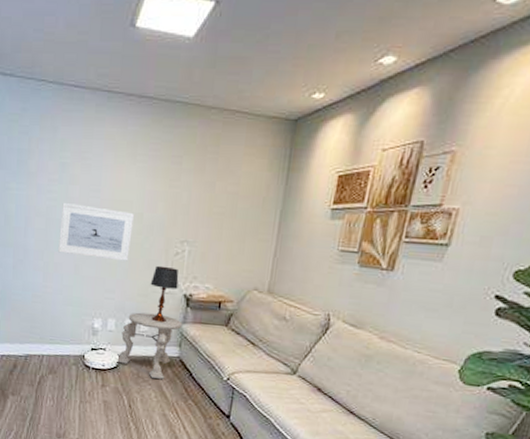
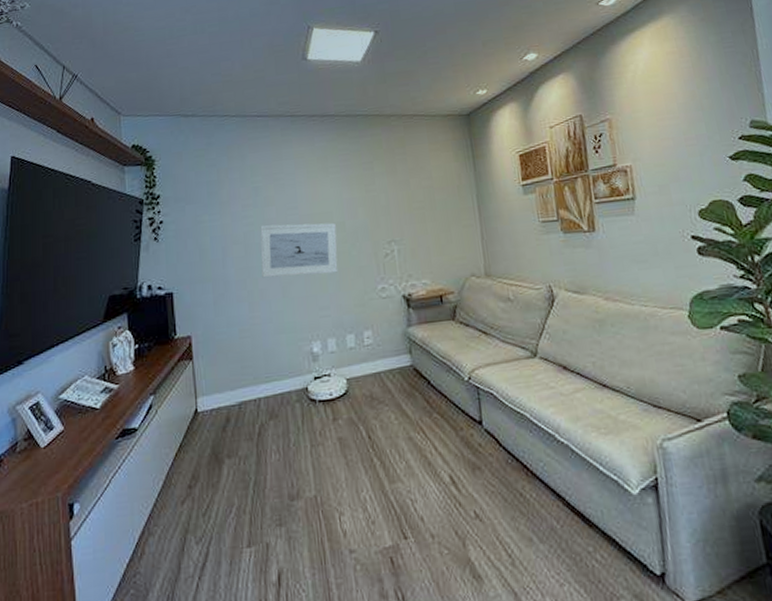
side table: present [117,312,183,379] -> none [345,322,409,398]
table lamp: present [150,265,179,323] -> none [365,269,395,332]

